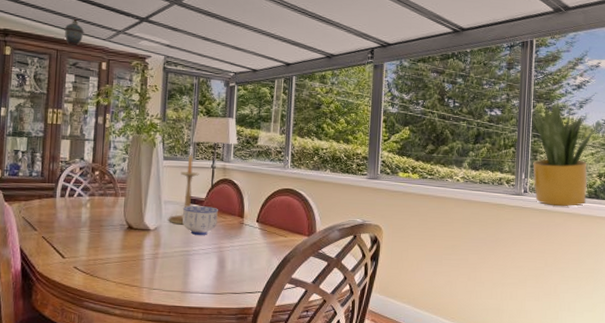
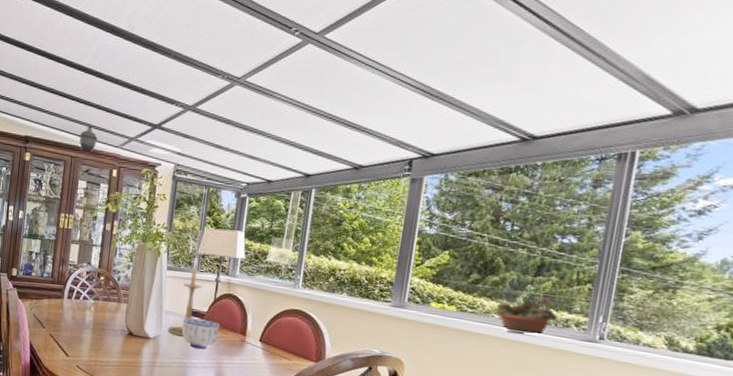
succulent planter: none [448,160,498,194] -> present [495,296,564,335]
planter: present [528,99,596,207] -> none [615,227,720,363]

